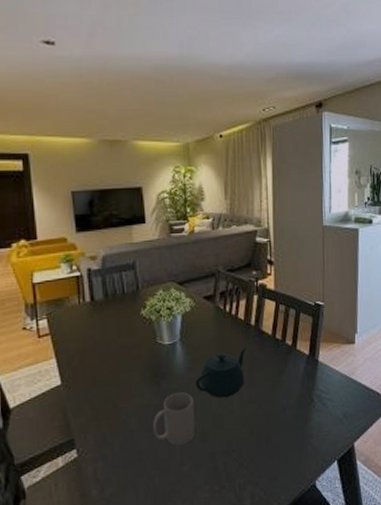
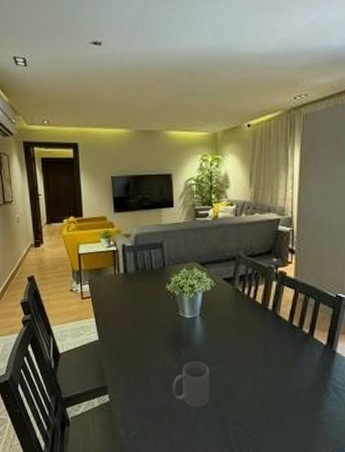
teapot: present [196,348,246,398] -> none [212,330,262,373]

